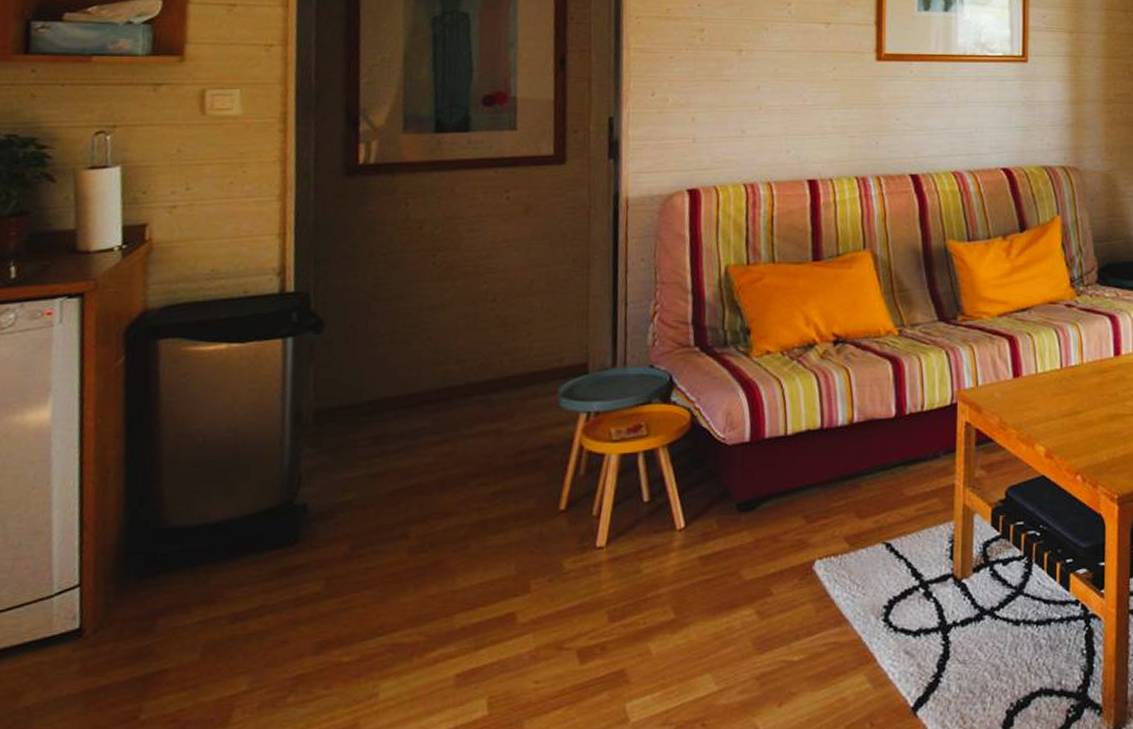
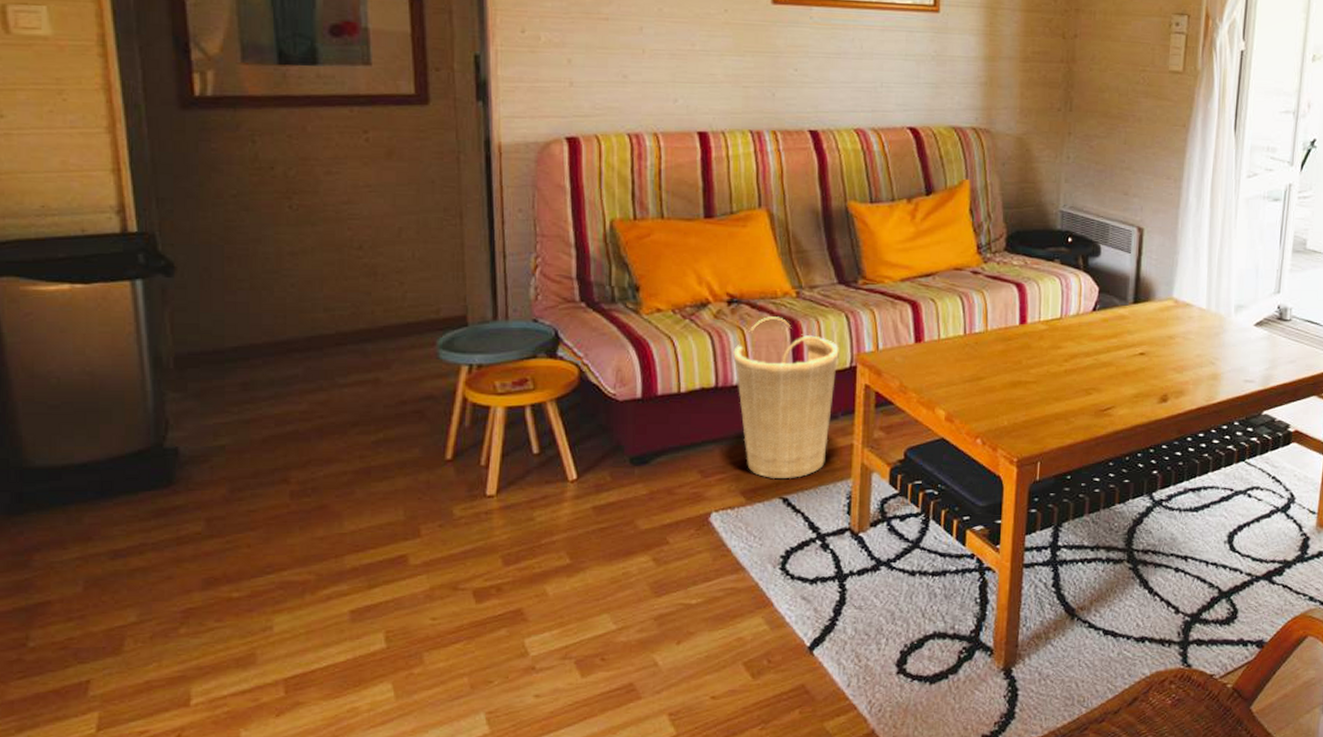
basket: none [838,355,940,522] -> present [733,316,839,478]

